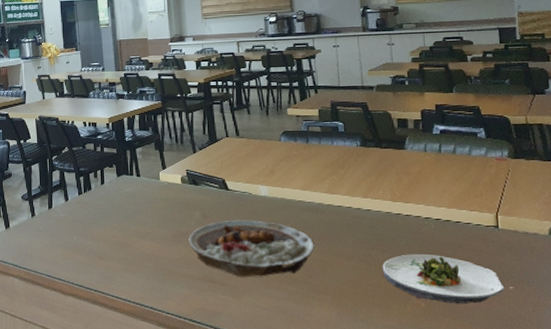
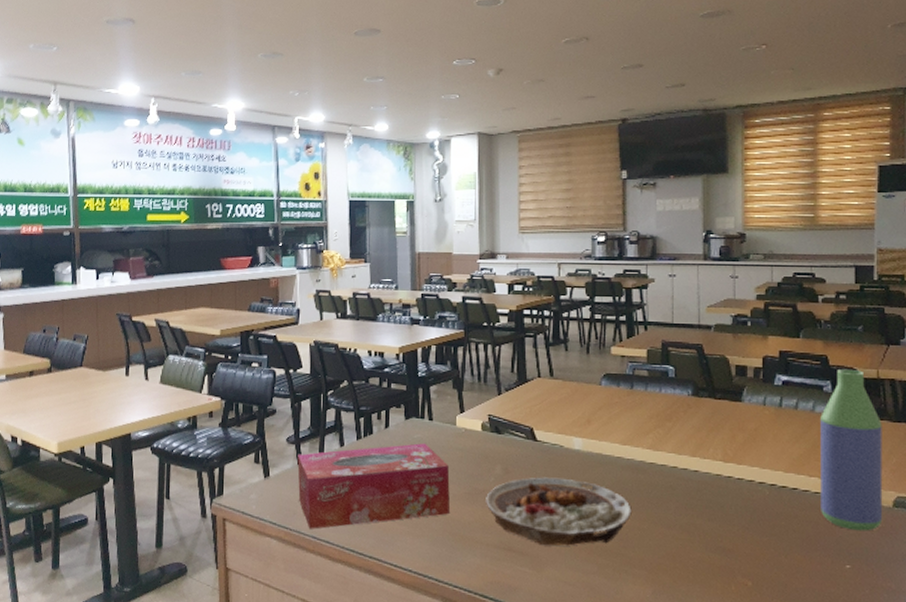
tissue box: none [31,196,160,269] -> present [297,443,451,529]
salad plate: present [382,254,505,304] -> none [707,524,841,585]
bottle: none [476,118,541,257] -> present [820,370,883,531]

